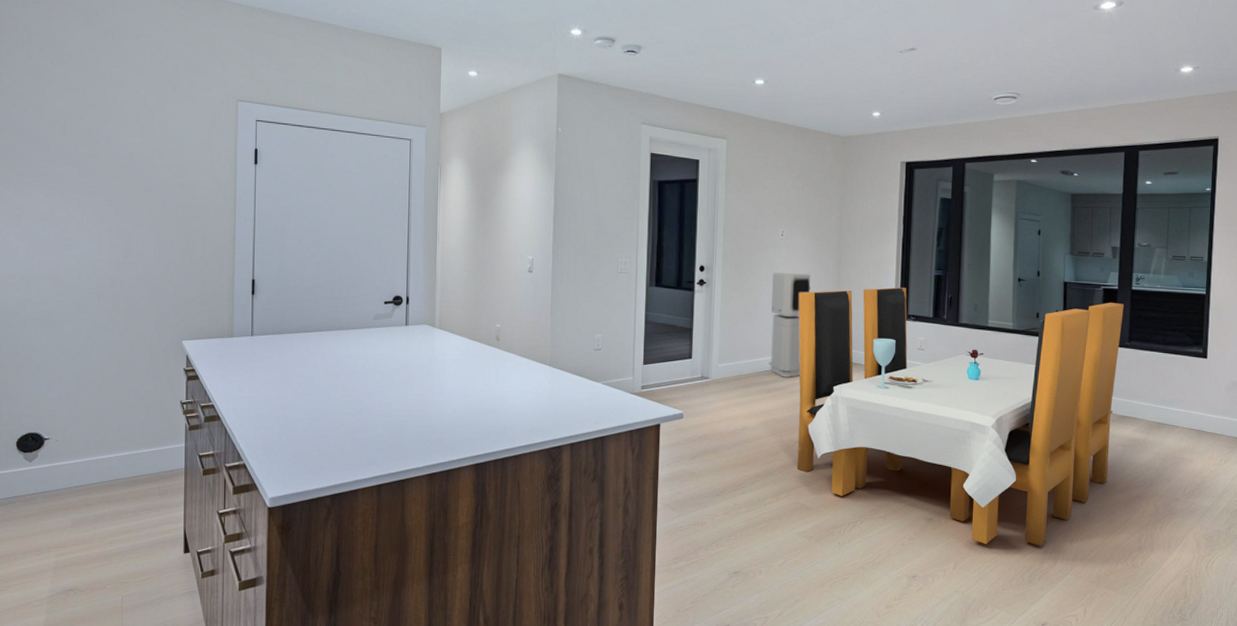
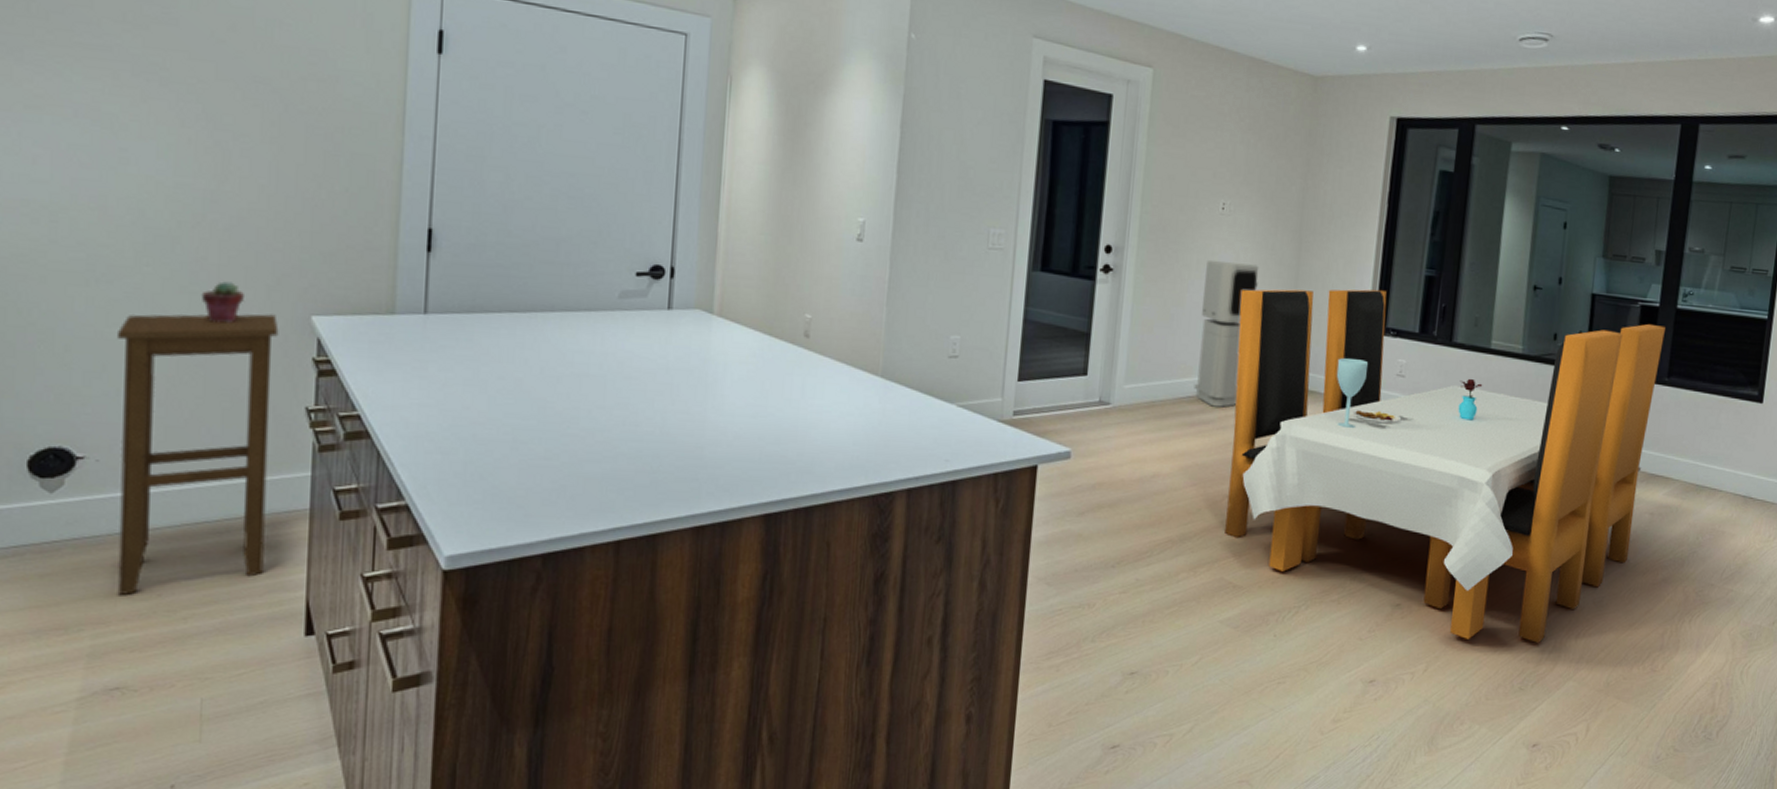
stool: none [67,341,163,529] -> present [117,314,279,596]
potted succulent: none [116,321,142,348] -> present [201,281,246,323]

